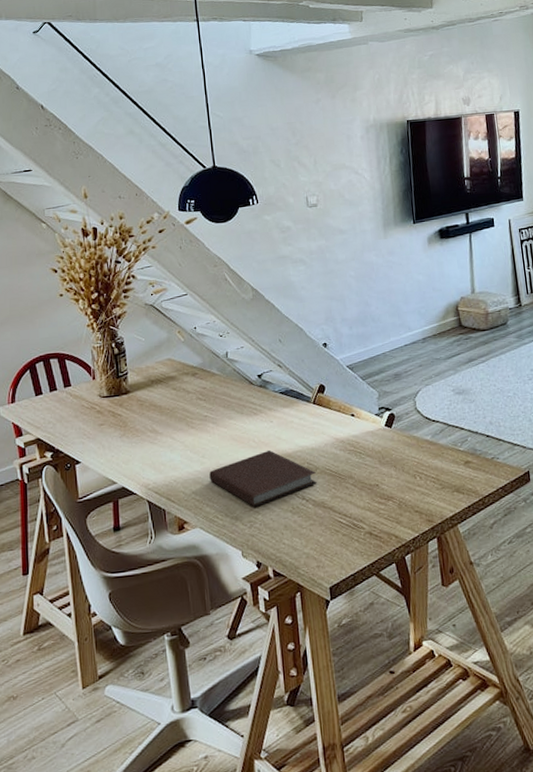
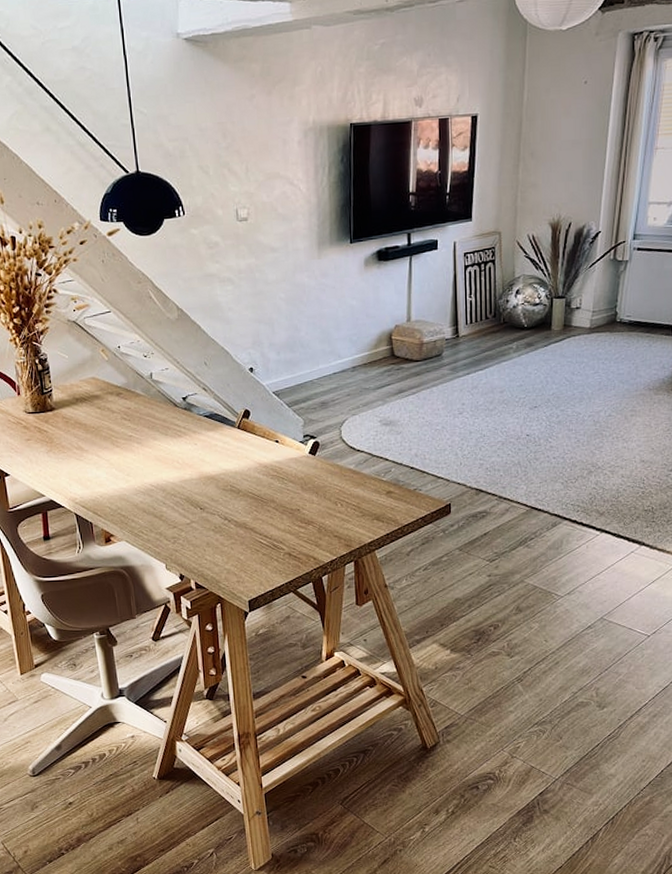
notebook: present [209,450,317,507] -> none [134,472,239,525]

